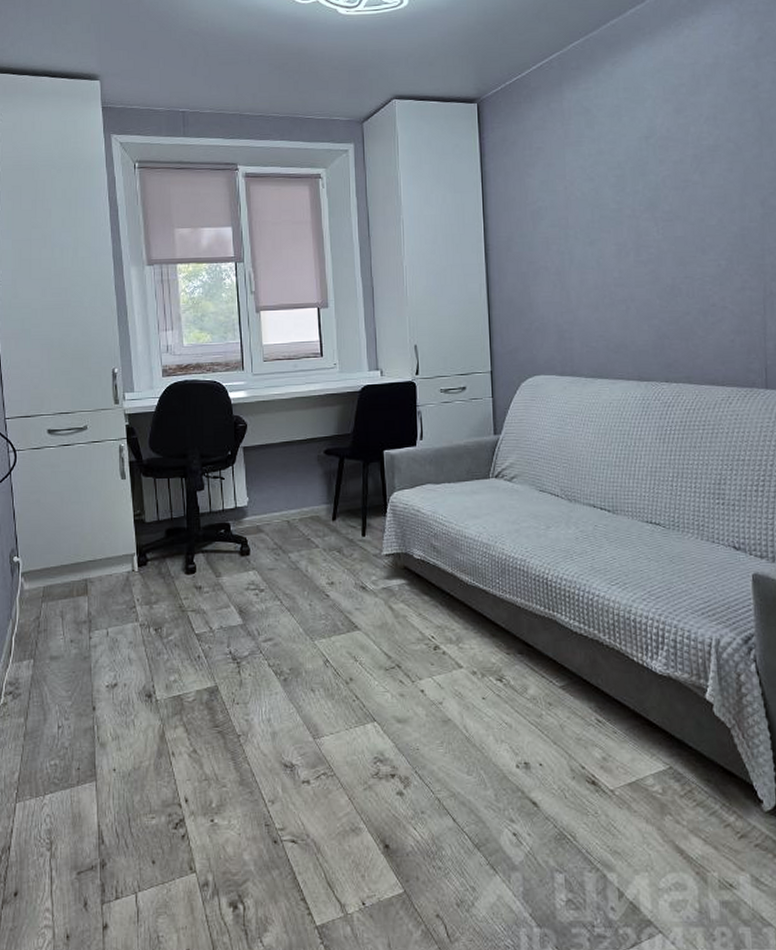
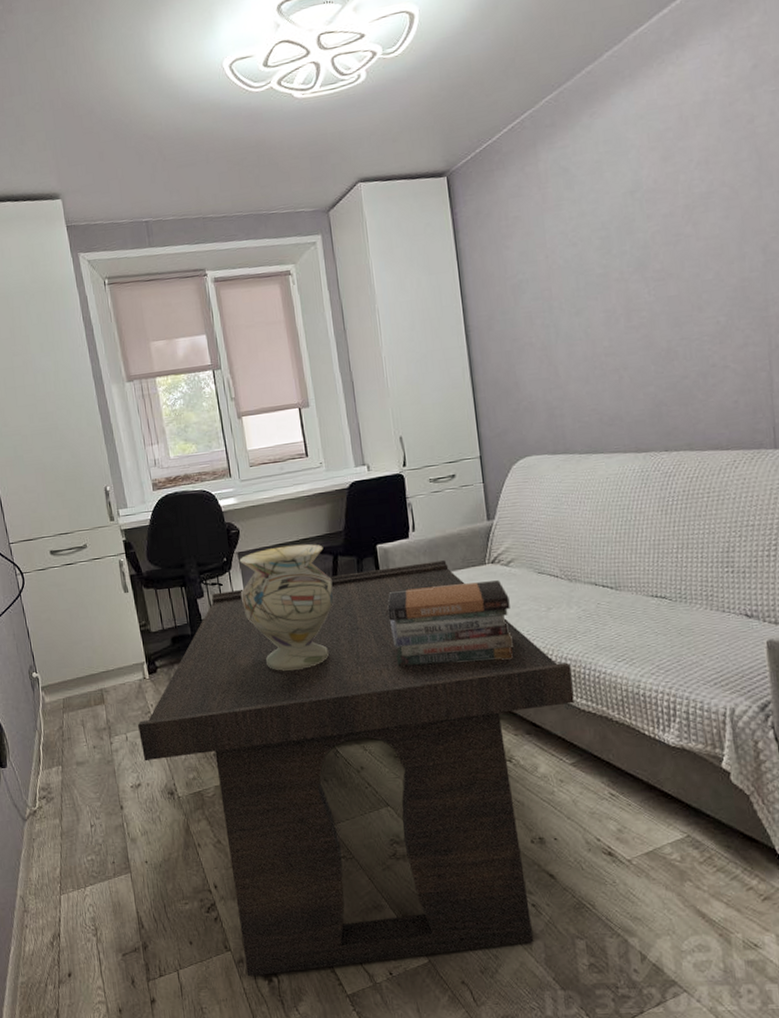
coffee table: none [121,471,567,903] -> present [138,560,575,977]
decorative vase: none [242,443,337,572] -> present [239,544,333,671]
book stack: none [388,495,511,576] -> present [386,580,513,666]

